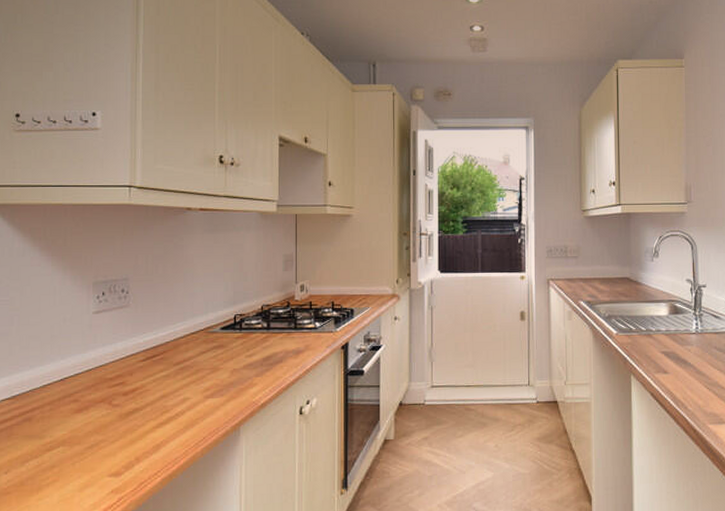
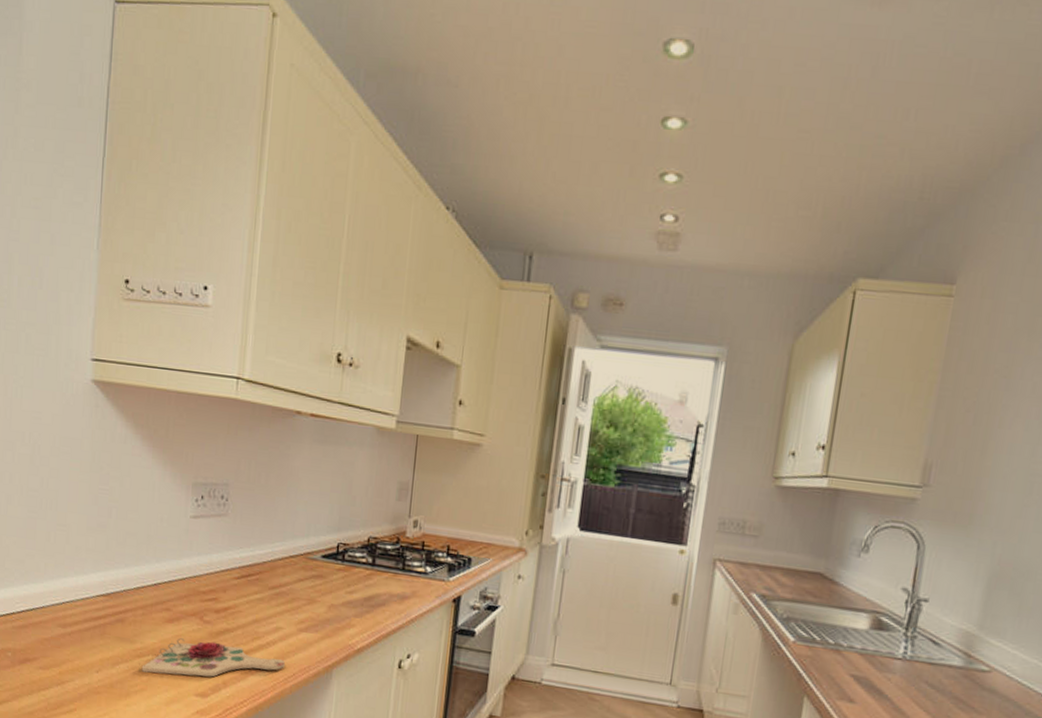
cutting board: none [52,422,194,464] -> present [141,638,285,677]

